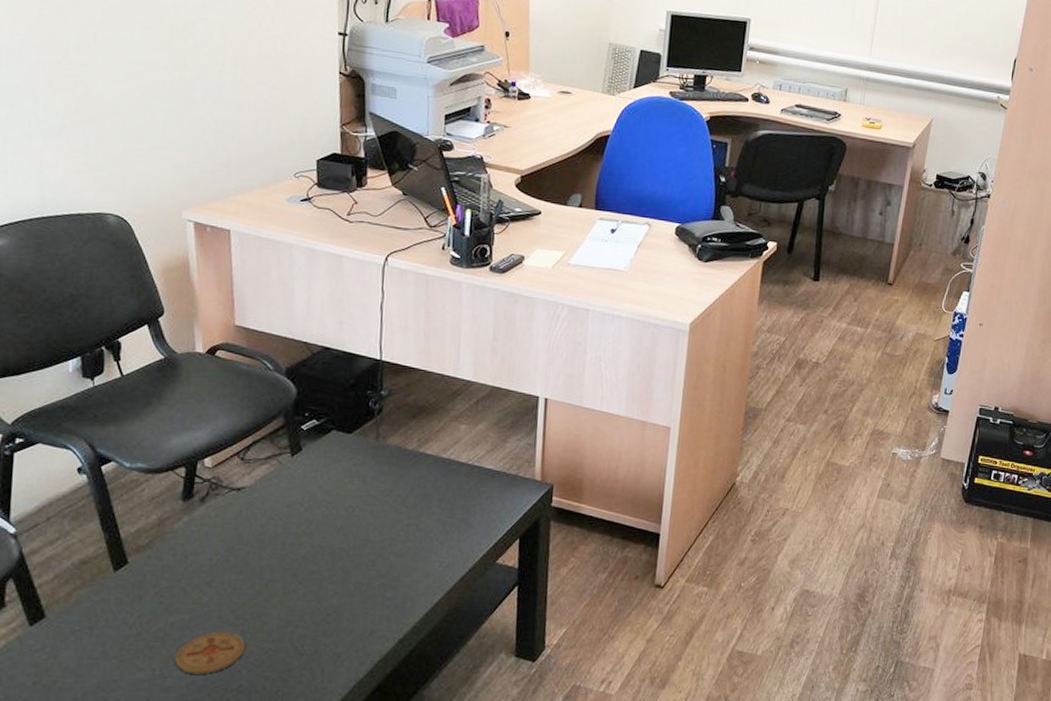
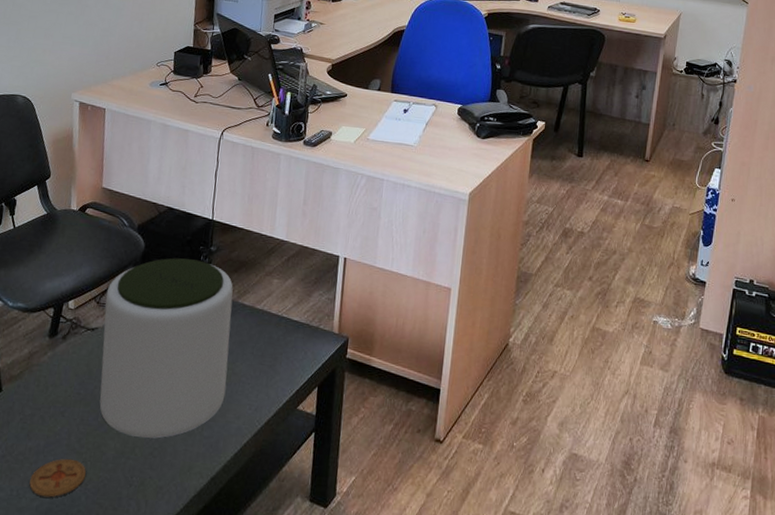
plant pot: none [251,404,412,604] -> present [99,258,233,438]

